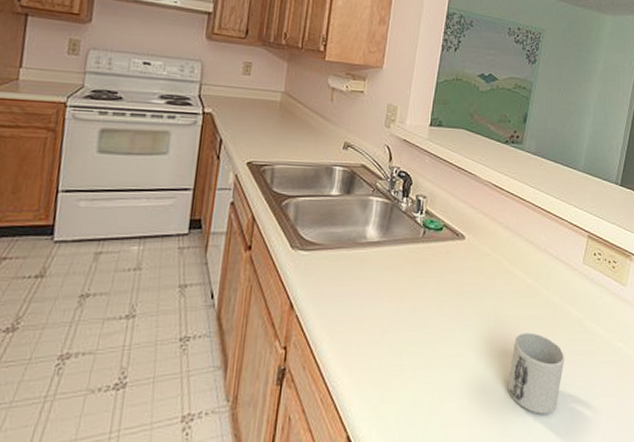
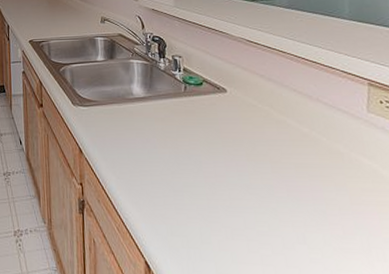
mug: present [507,332,564,414] -> none [298,180,364,264]

